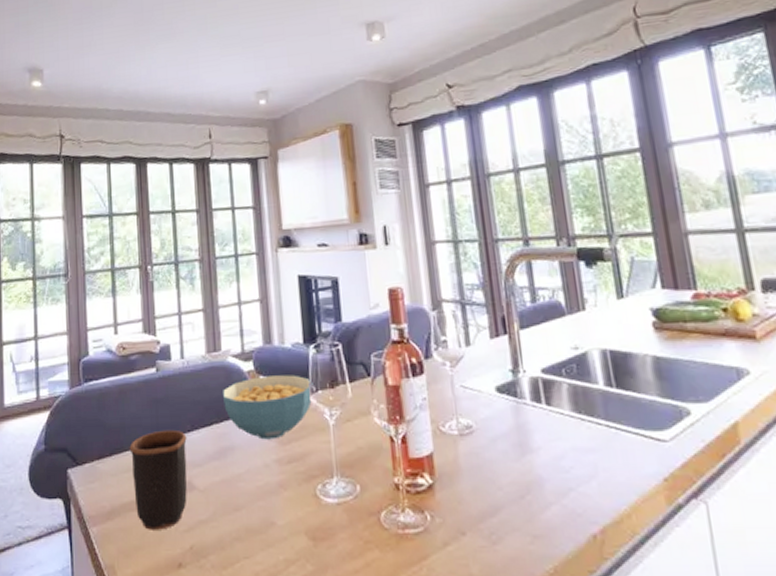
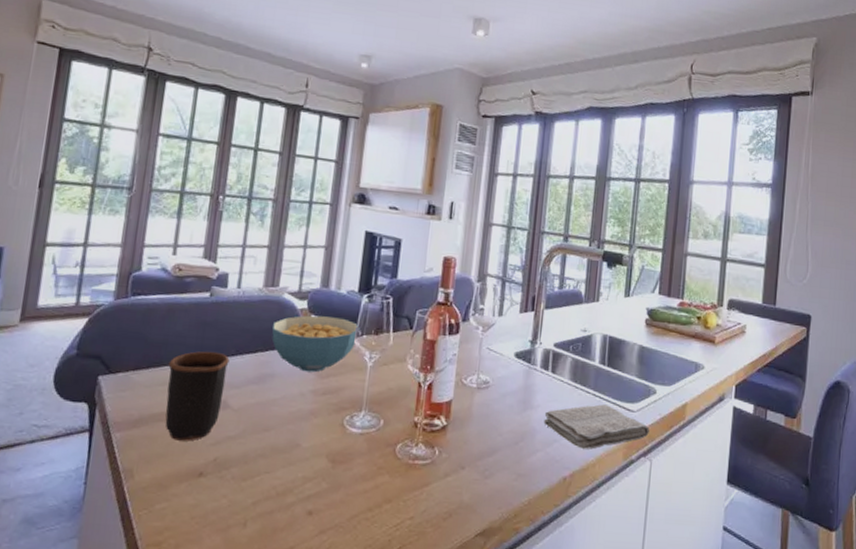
washcloth: none [549,436,695,496] -> present [543,404,650,450]

